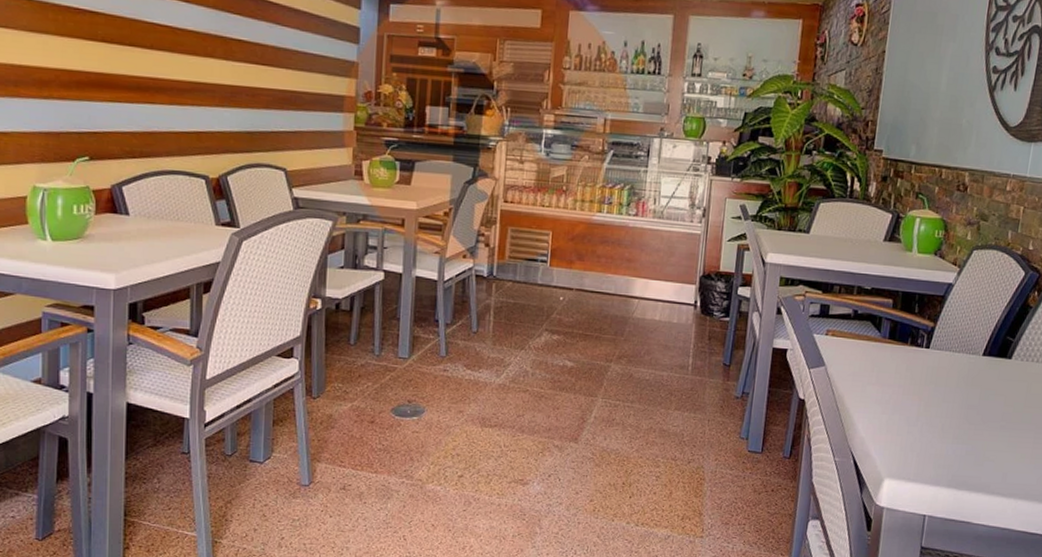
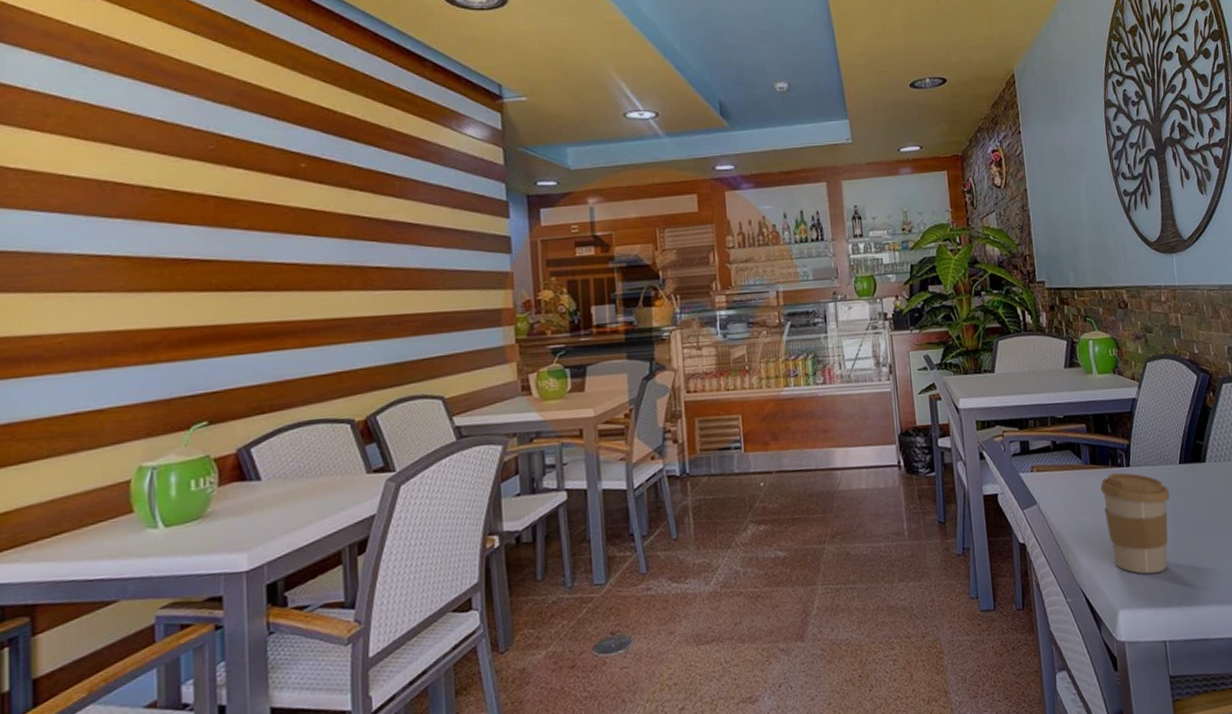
coffee cup: none [891,351,965,453] -> present [1100,472,1170,574]

